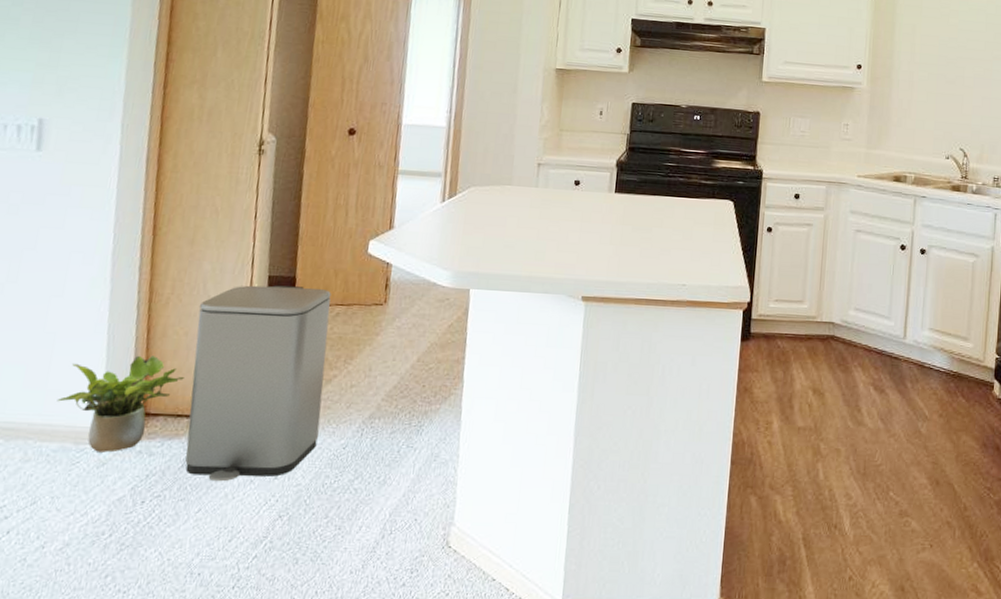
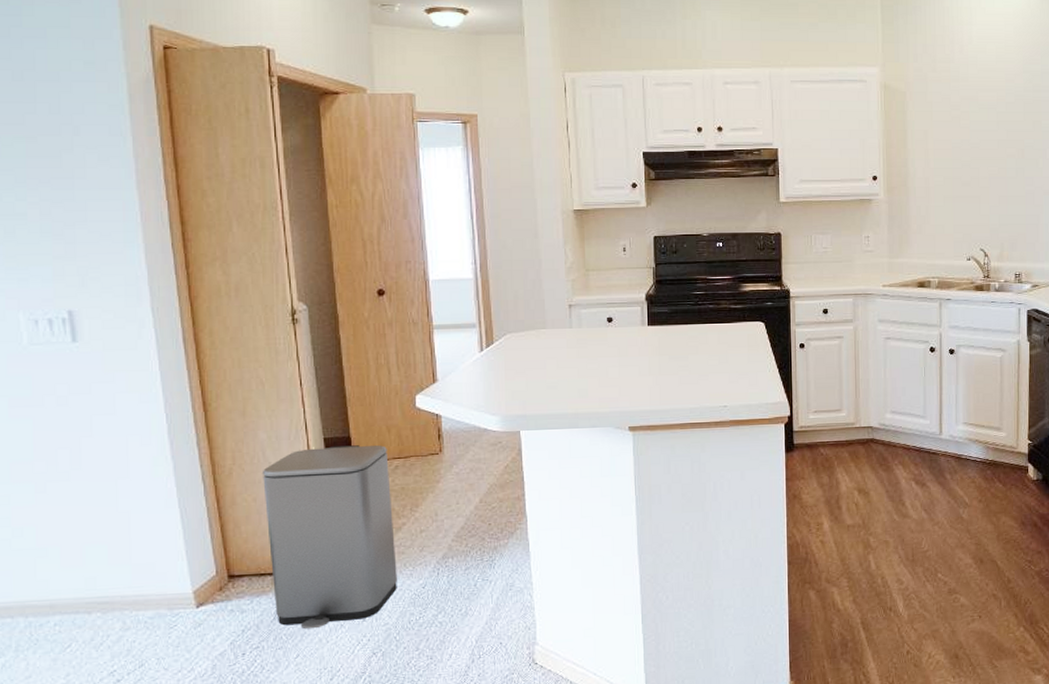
potted plant: present [57,355,184,453] -> none [143,523,260,615]

